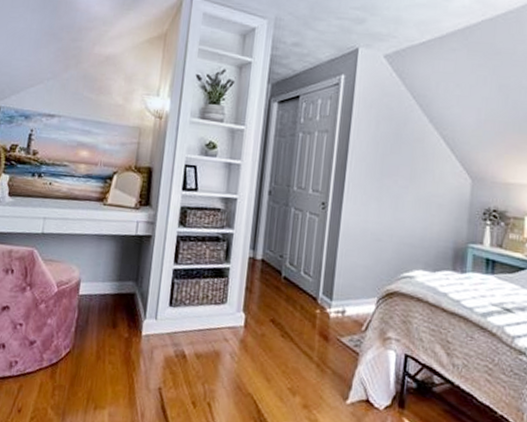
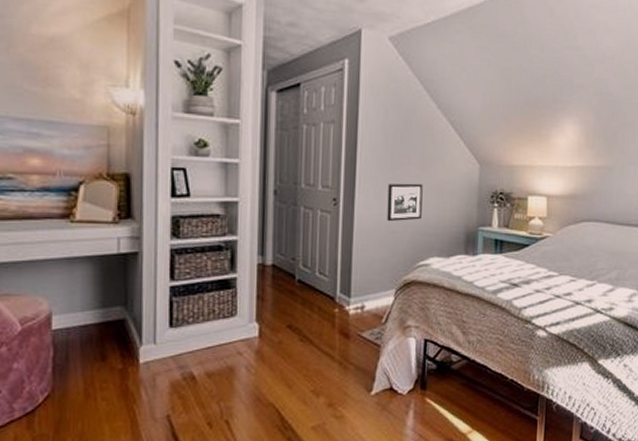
picture frame: none [372,192,411,231] -> present [387,183,423,222]

